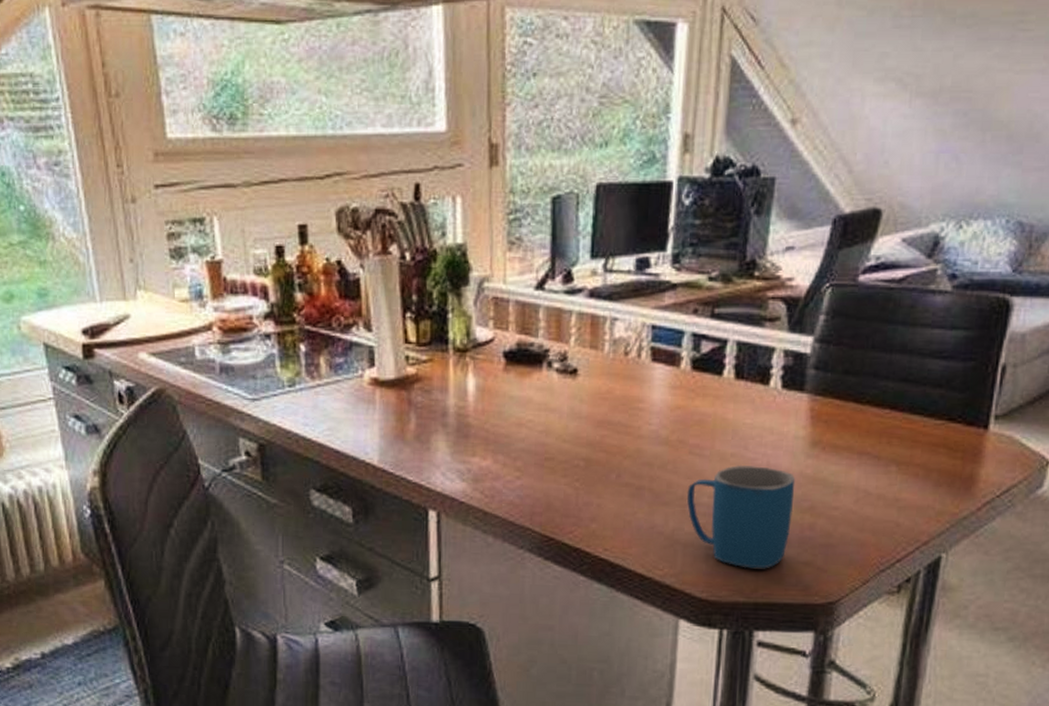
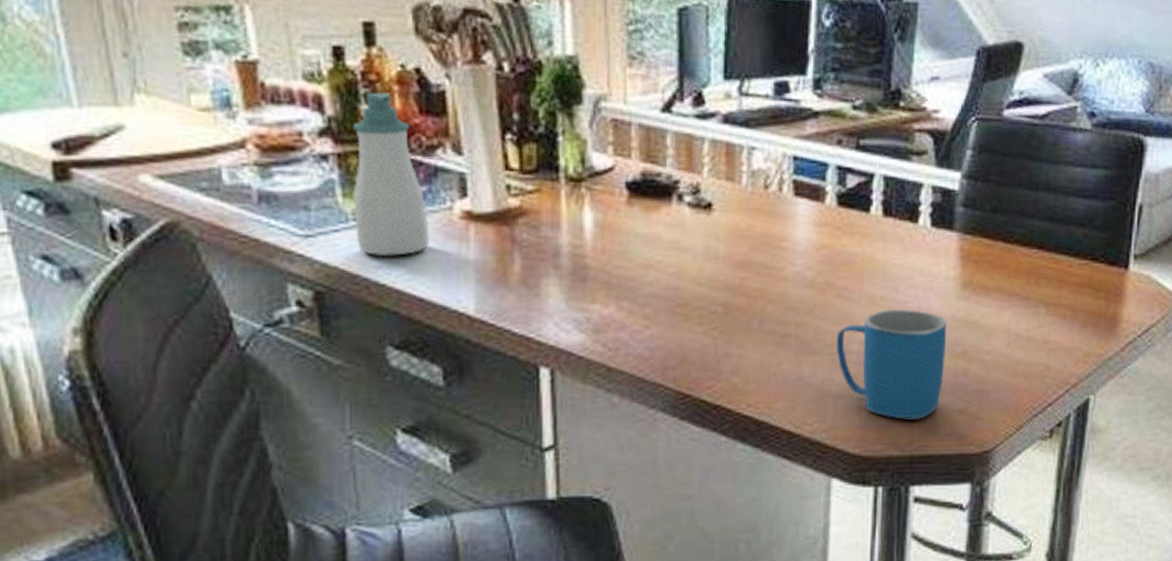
soap bottle: none [288,282,345,417] -> present [353,92,430,257]

